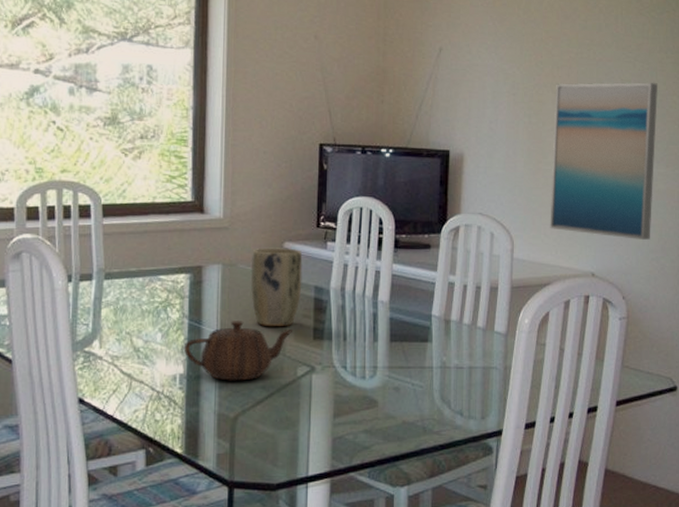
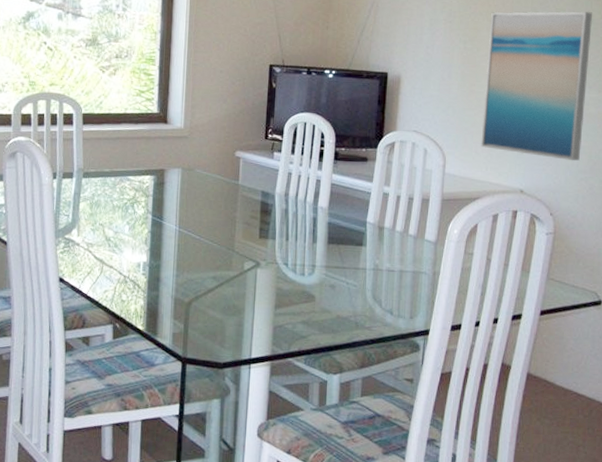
teapot: present [183,319,294,381] -> none [147,217,242,271]
plant pot: present [251,247,303,327] -> none [206,155,252,226]

